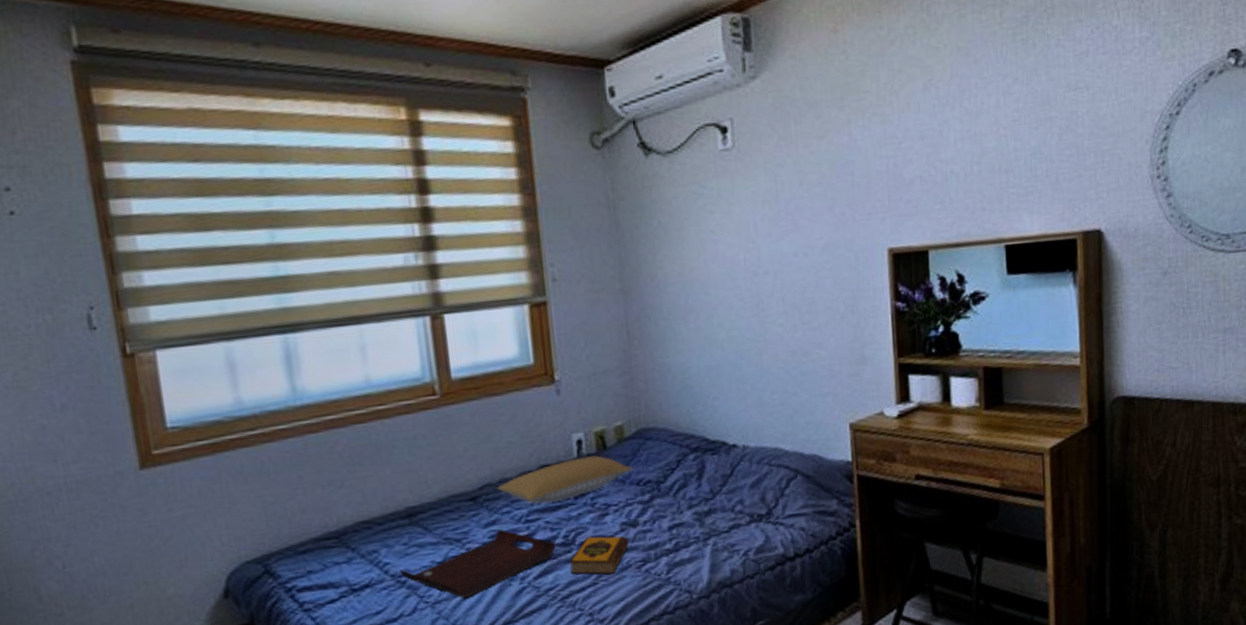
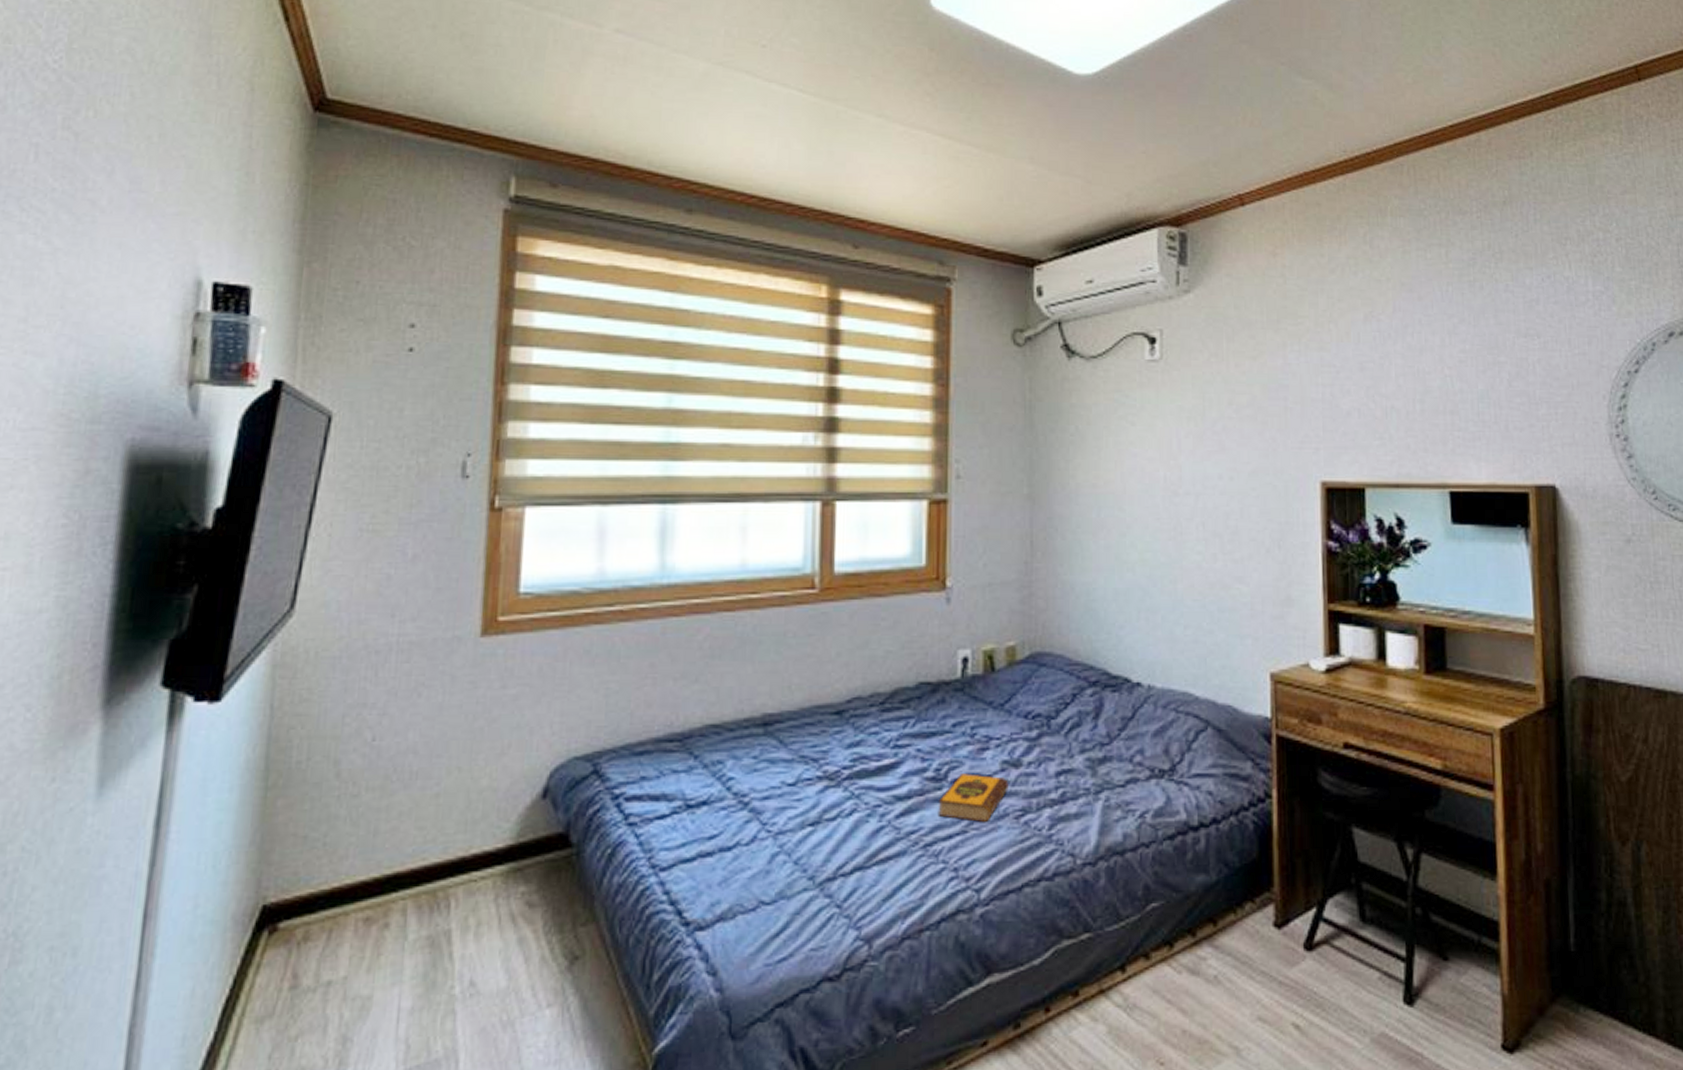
serving tray: present [399,529,557,598] -> none [744,752,926,831]
pillow: present [497,455,634,505] -> none [867,676,1022,728]

